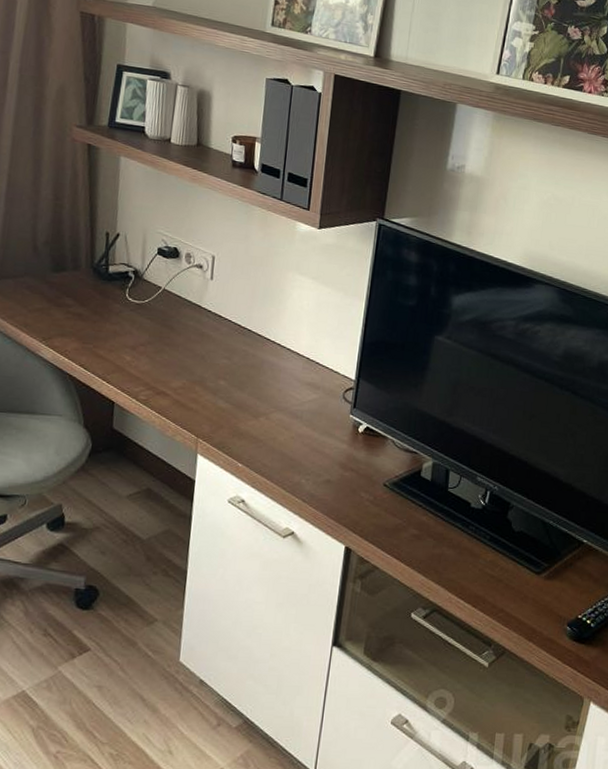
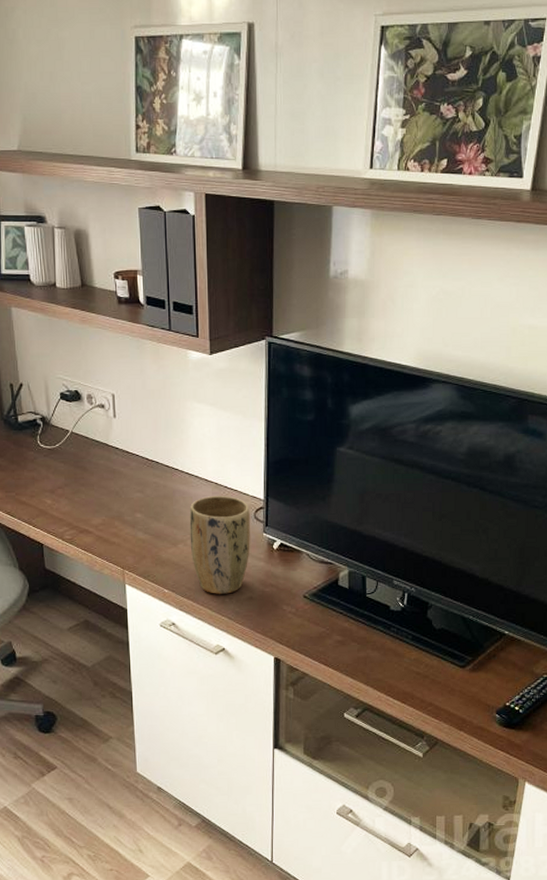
plant pot: none [272,370,339,475] -> present [189,495,250,594]

